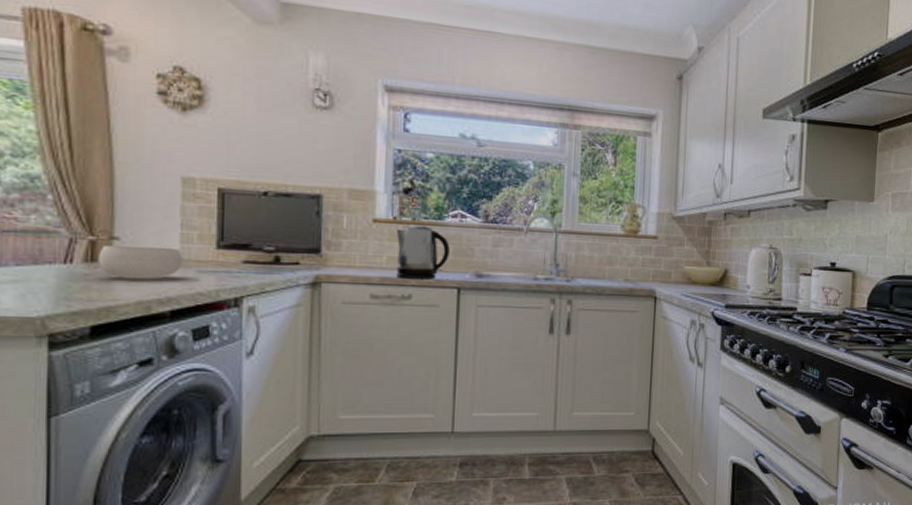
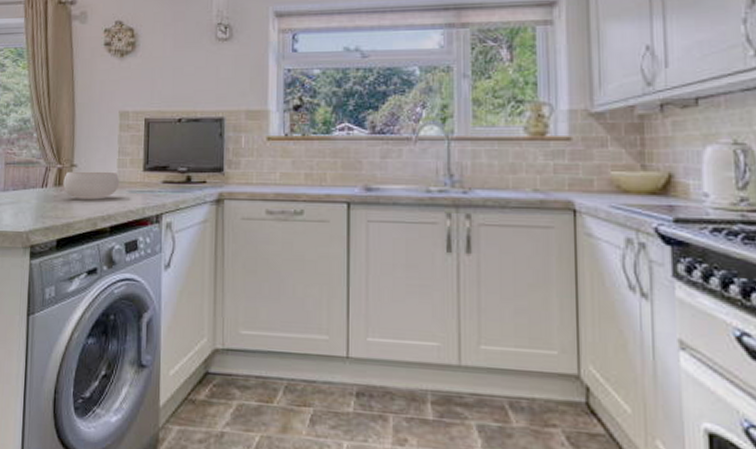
kettle: present [395,225,450,281] -> none [287,140,338,196]

